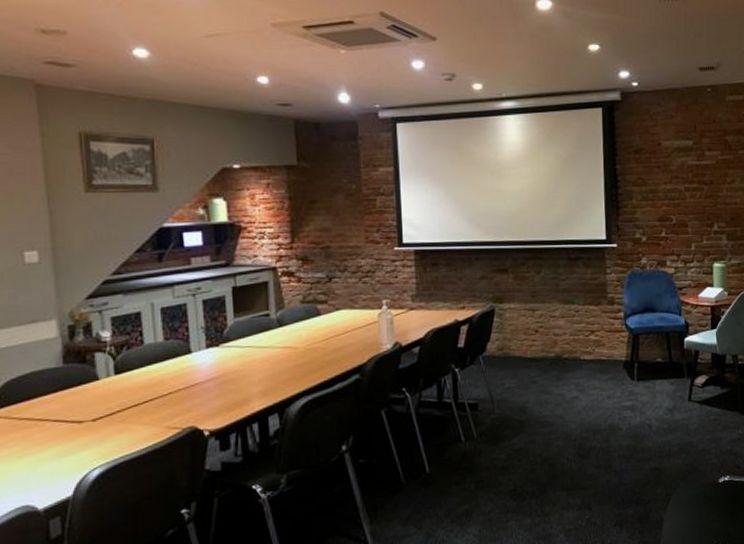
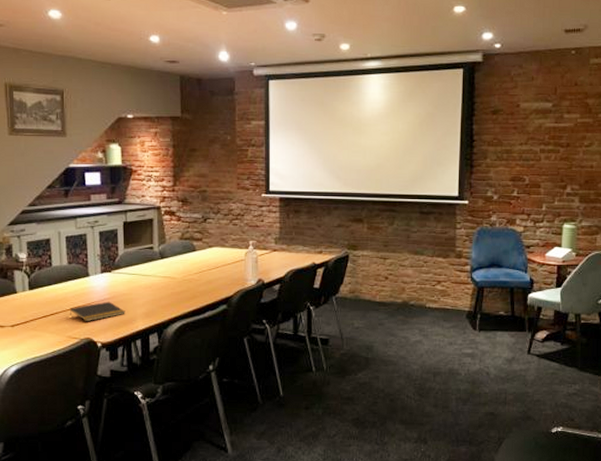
notepad: none [168,380,238,408] -> present [70,301,125,322]

